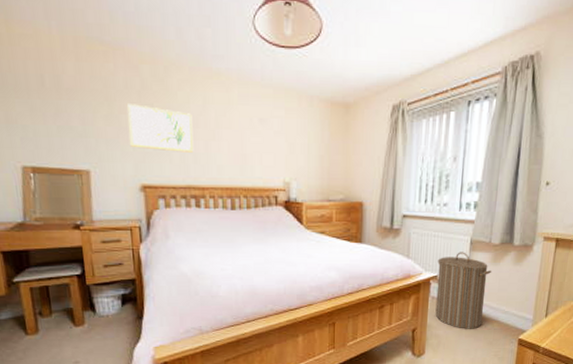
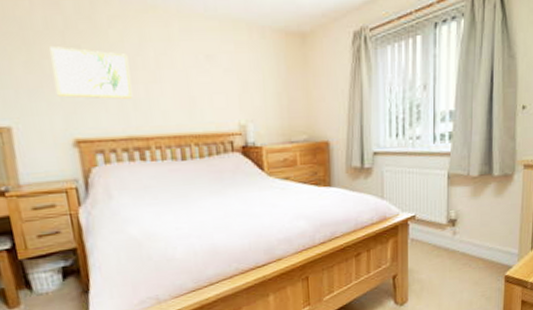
laundry hamper: present [435,252,492,329] -> none [414,187,473,271]

